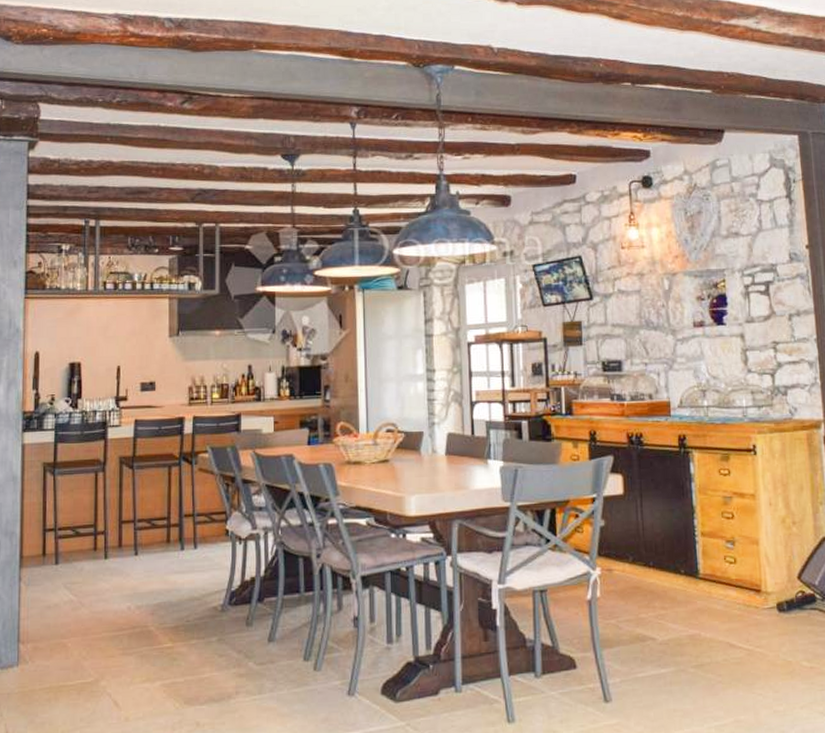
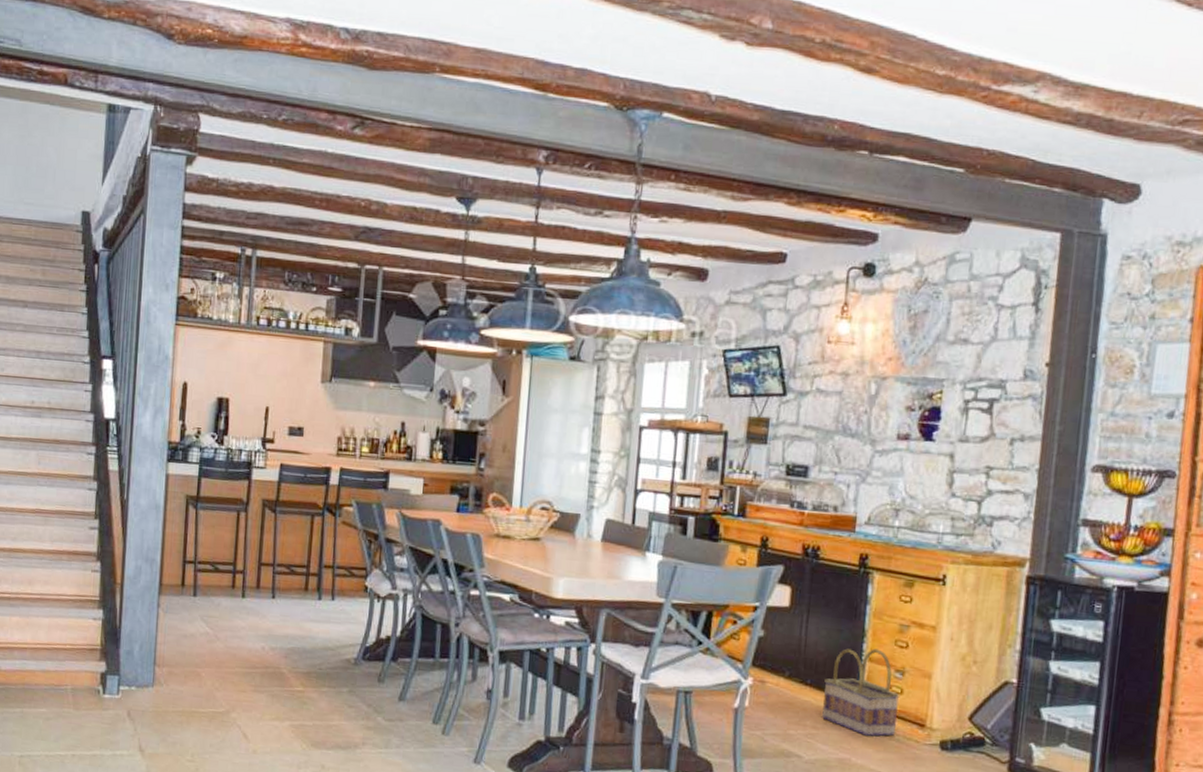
basket: none [665,523,736,610] -> present [822,648,900,737]

